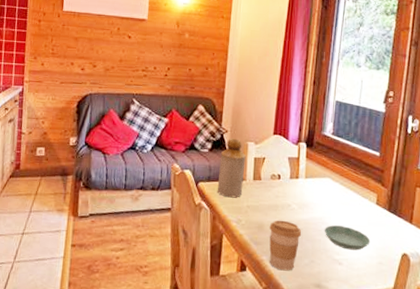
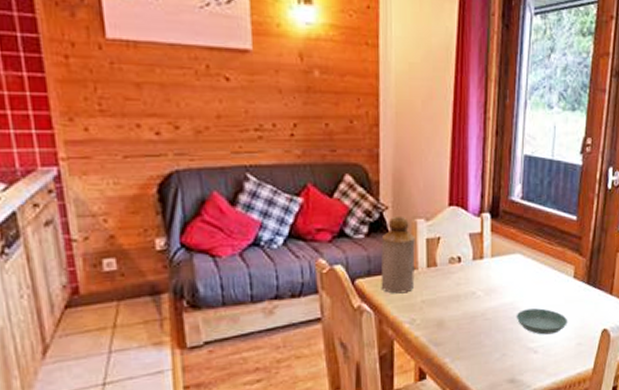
coffee cup: present [269,220,302,271] -> none [451,312,491,371]

